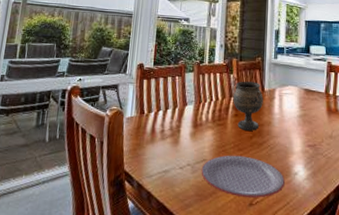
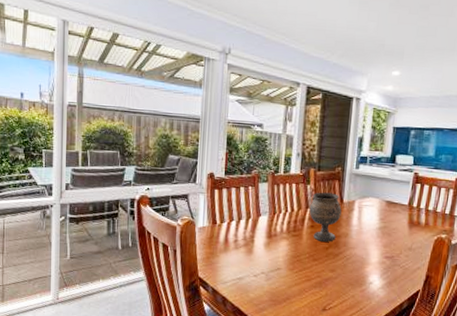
plate: present [201,155,286,198] -> none [275,264,360,304]

